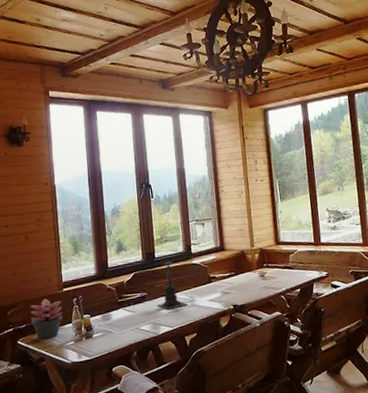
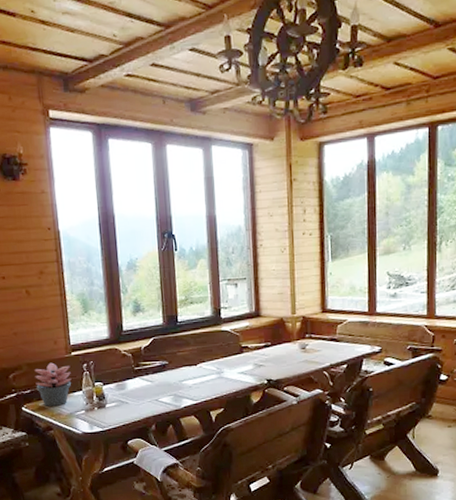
candle holder: present [157,255,189,310] -> none [179,319,216,381]

